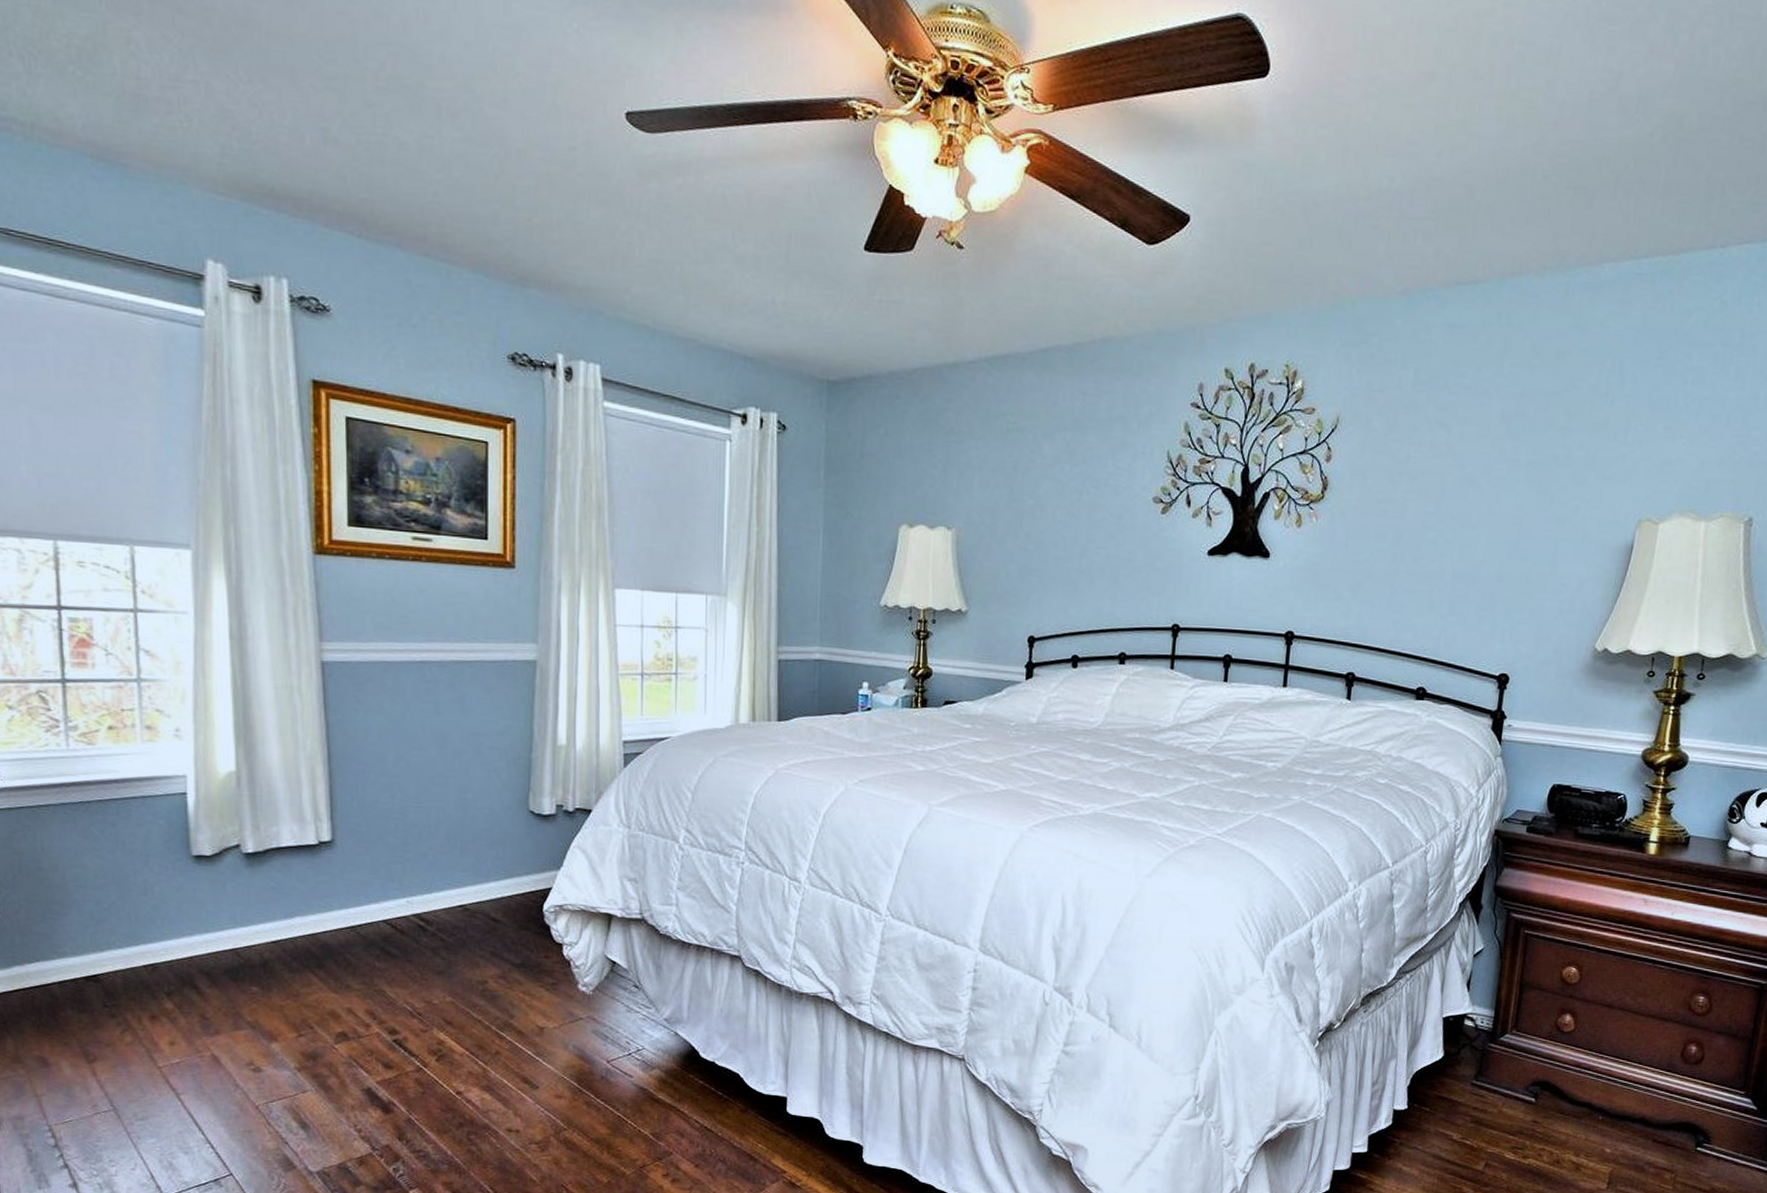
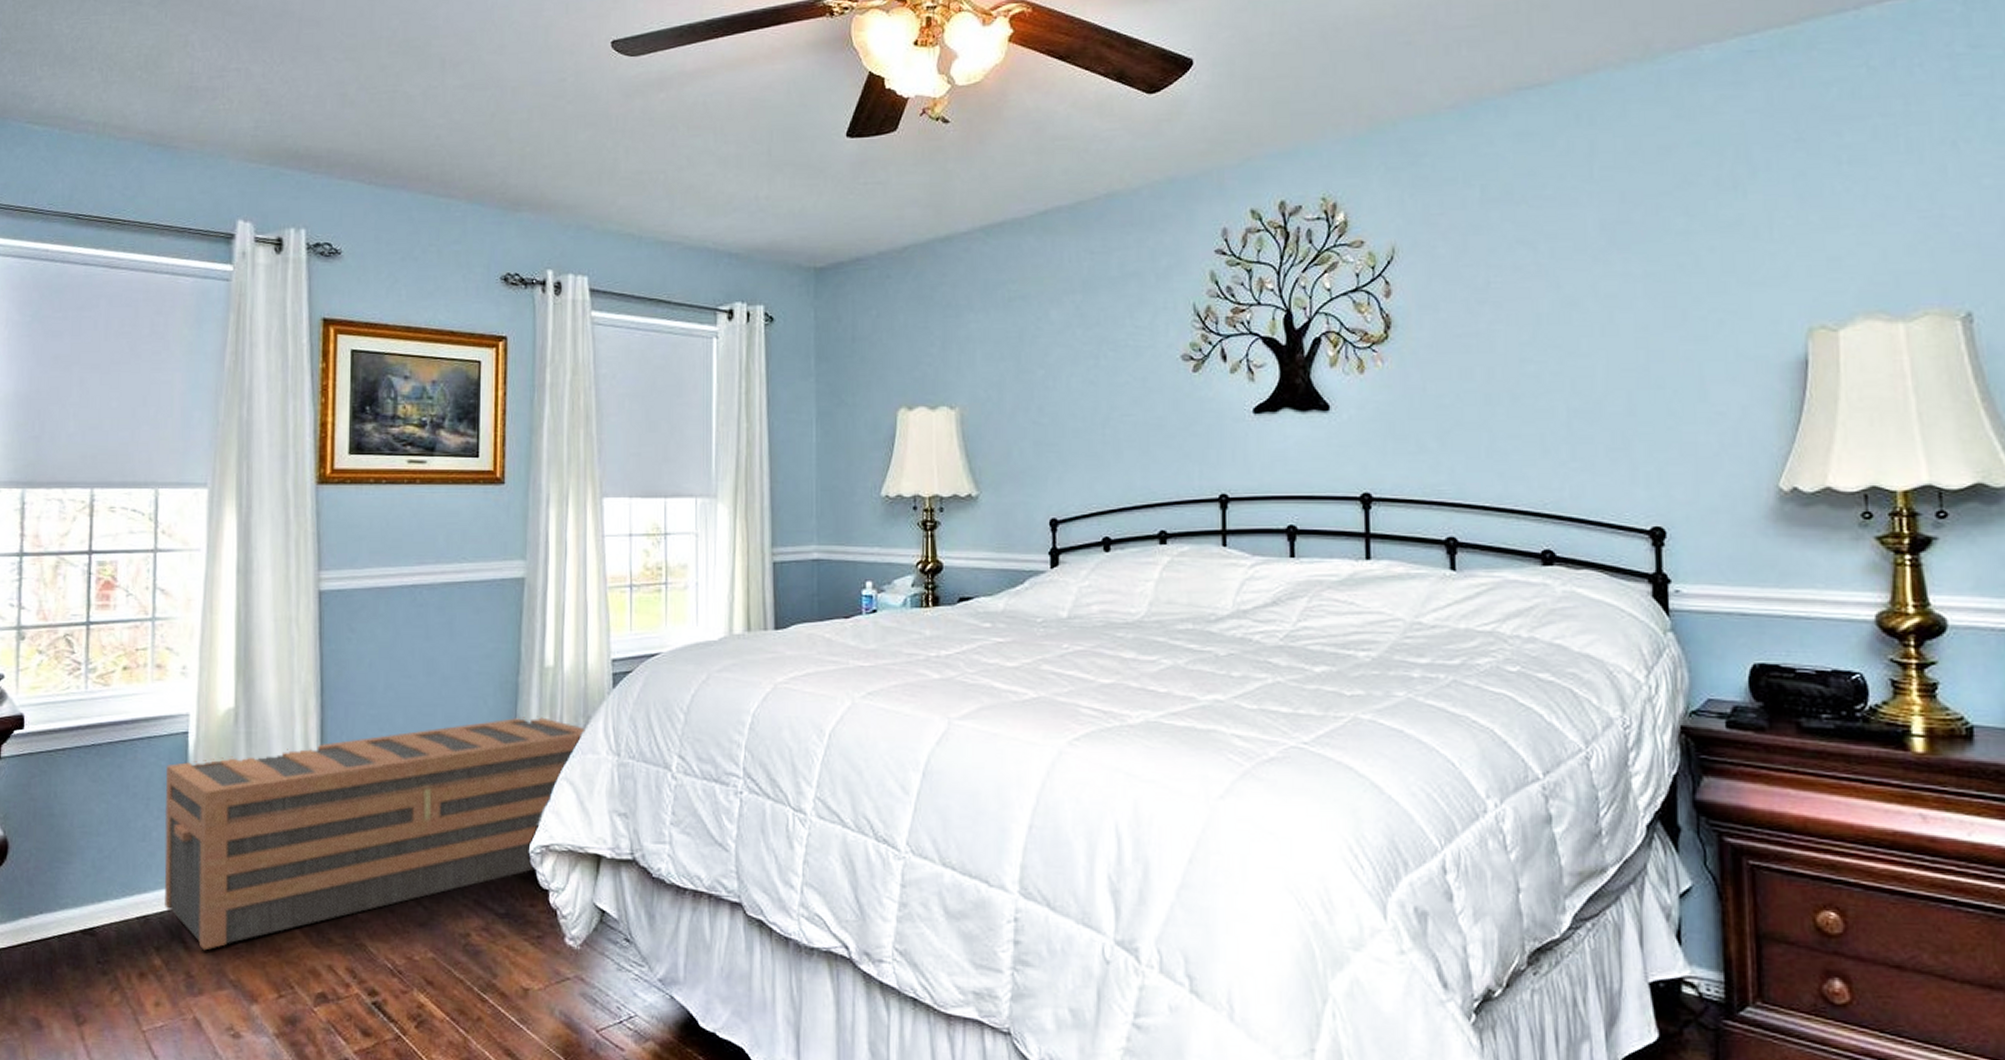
storage bench: none [165,789,597,996] -> present [164,716,586,951]

